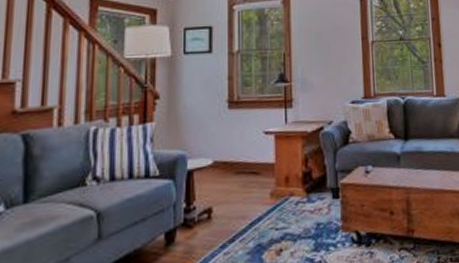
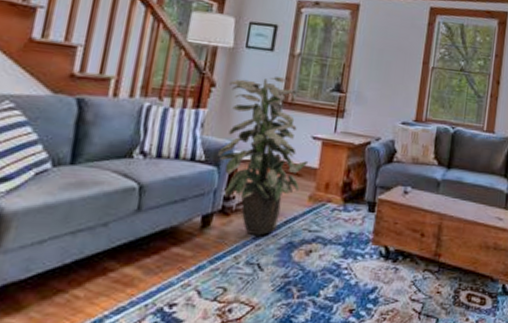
indoor plant: none [172,77,265,244] -> present [218,77,309,236]

